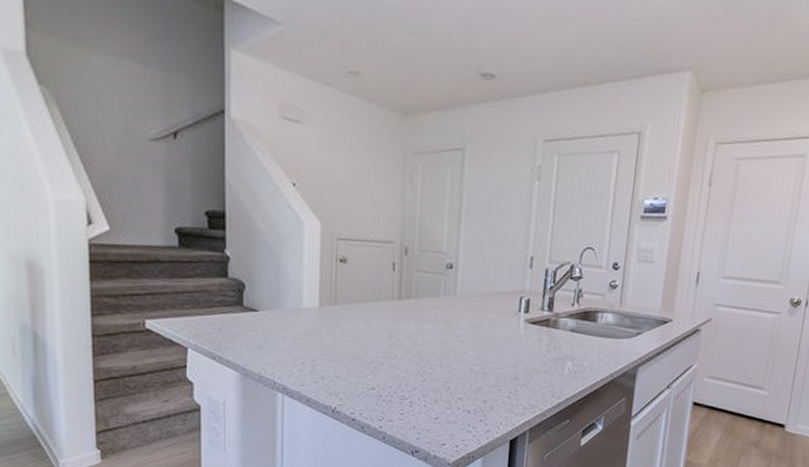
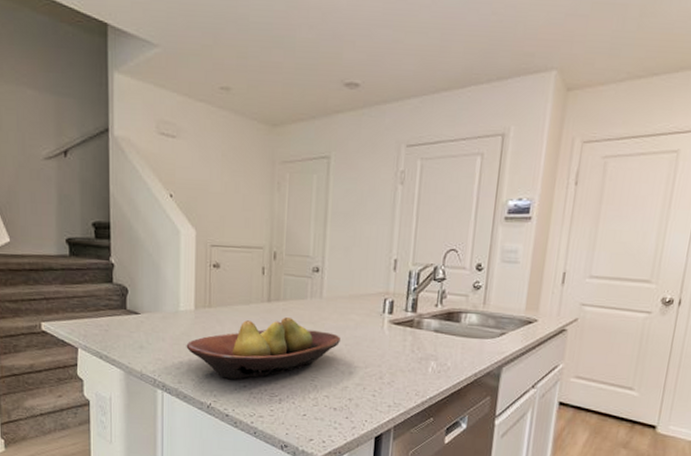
fruit bowl: none [309,316,475,381] -> present [186,317,340,379]

